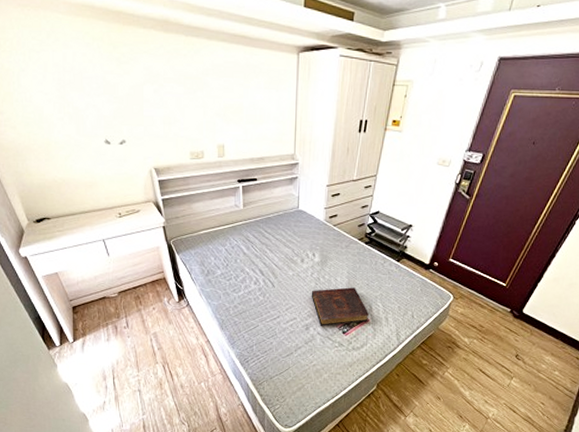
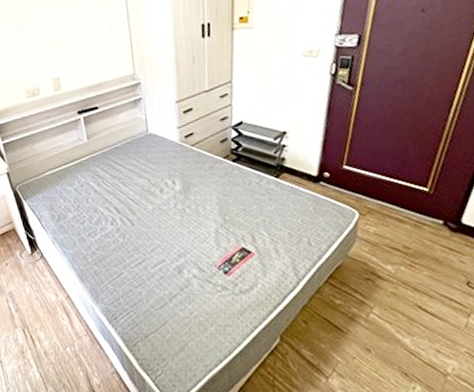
book: present [311,287,370,326] -> none [177,215,254,267]

